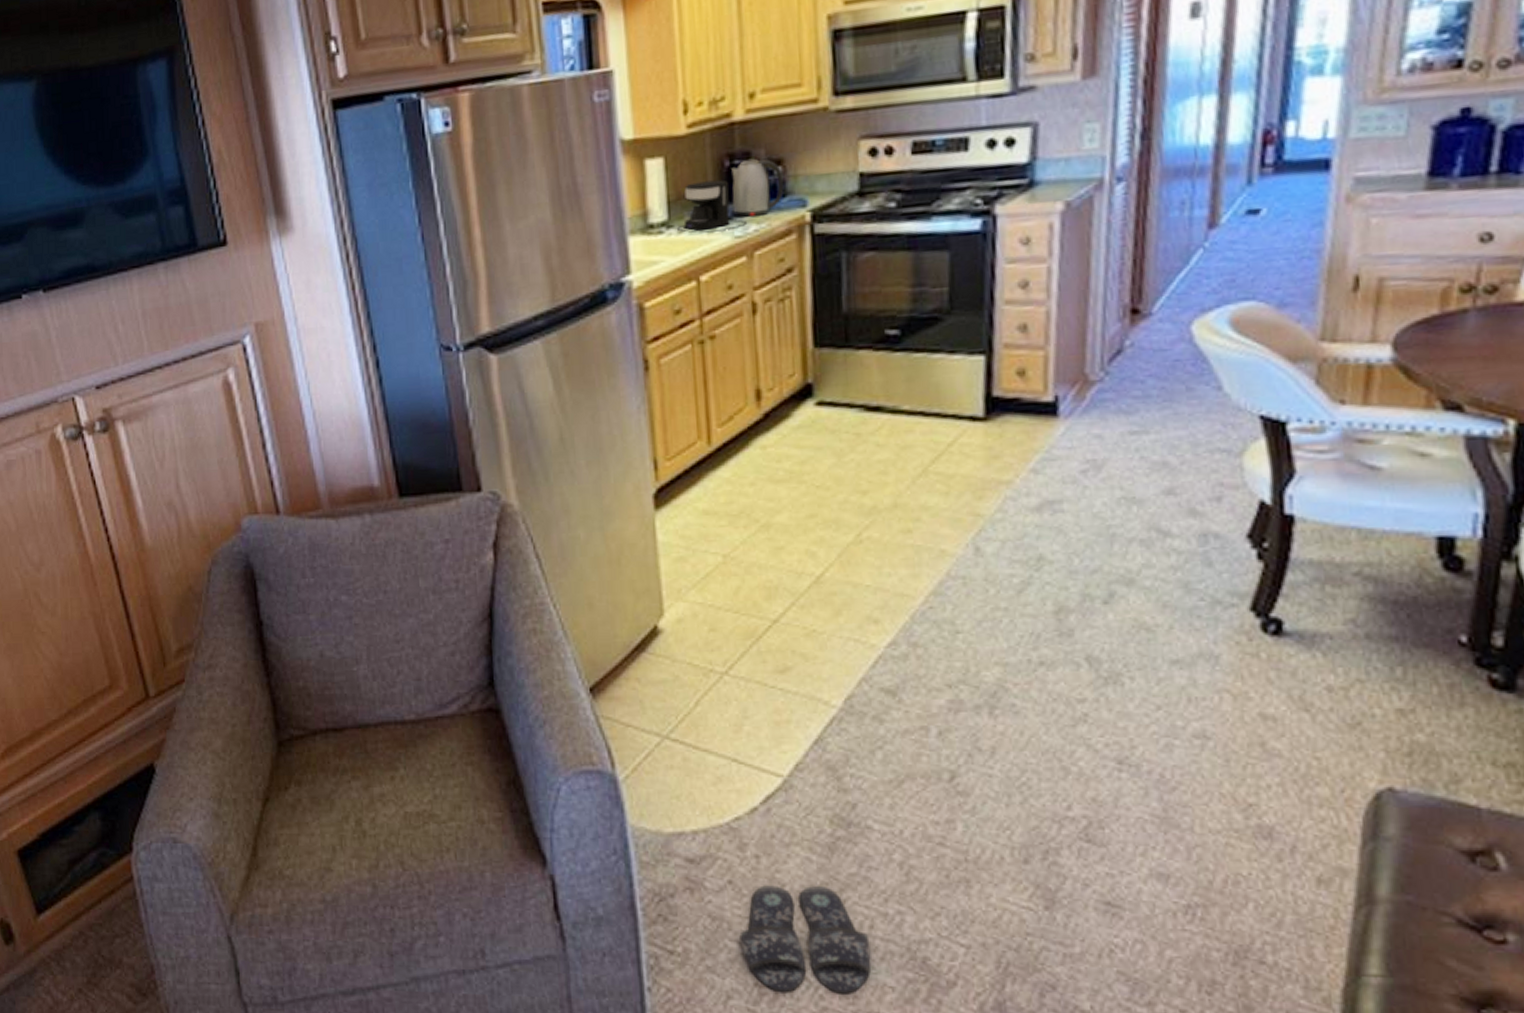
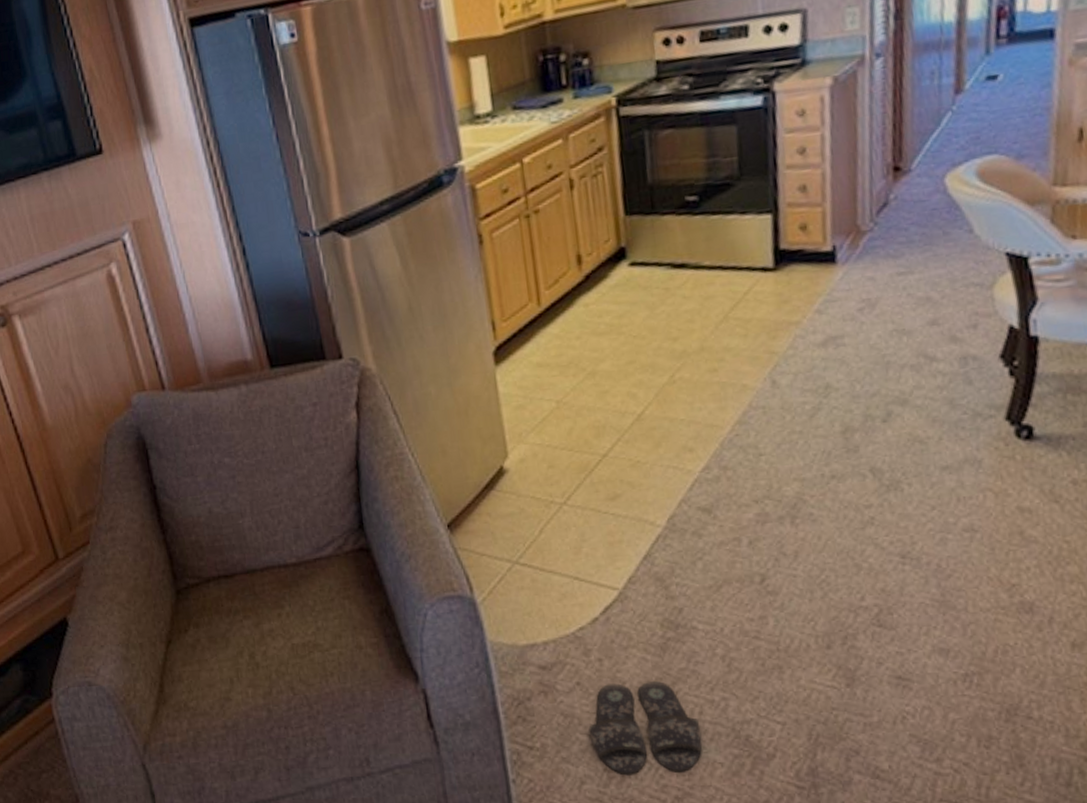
coffee maker: present [677,180,746,233] -> none [501,73,561,121]
kettle: present [731,158,784,218] -> none [545,52,592,105]

